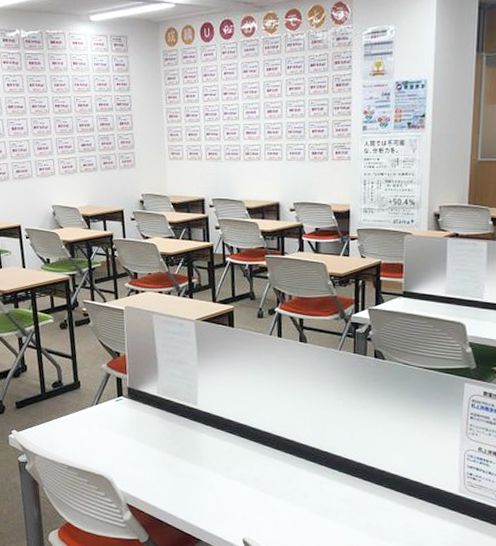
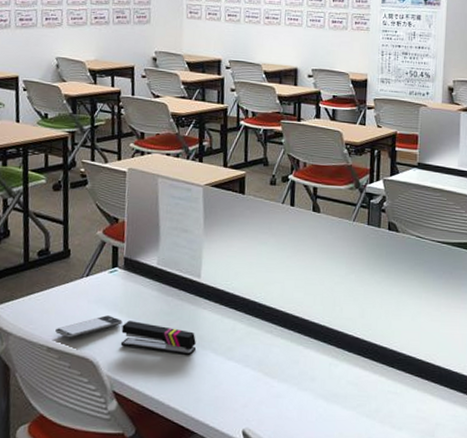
smartphone: none [73,439,130,458] -> present [55,315,123,338]
stapler: none [130,443,198,474] -> present [120,320,197,356]

